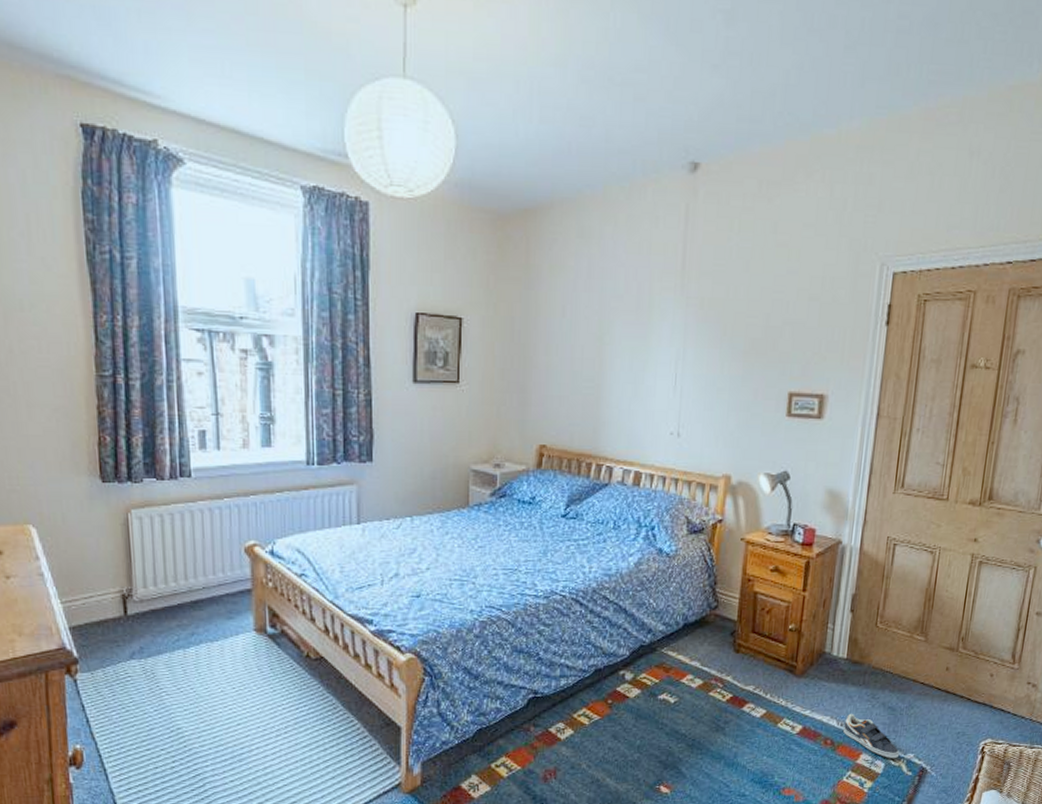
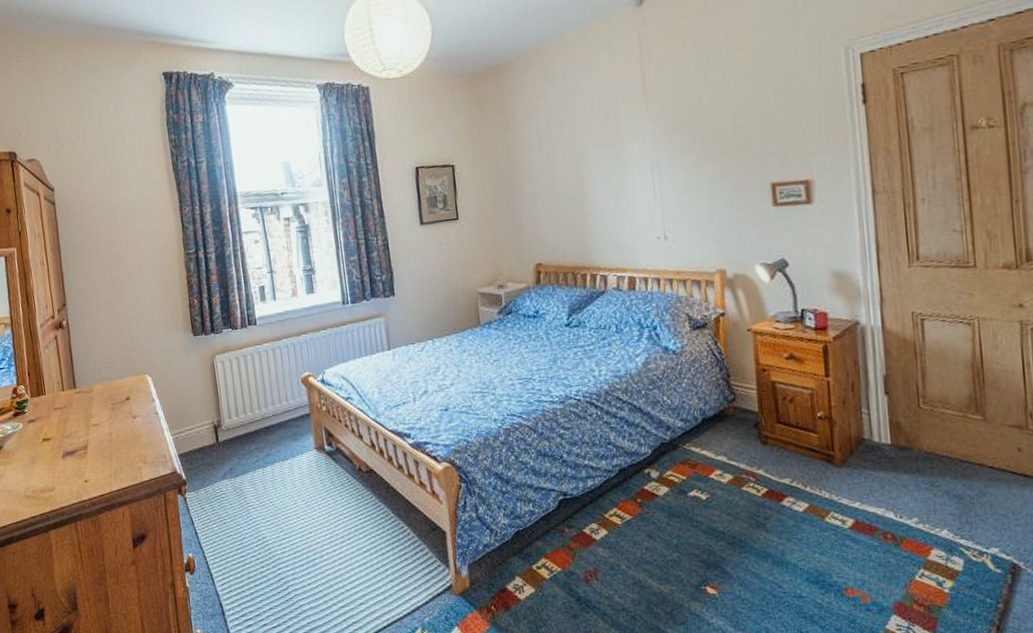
sneaker: present [843,713,899,758] -> none [903,504,979,554]

